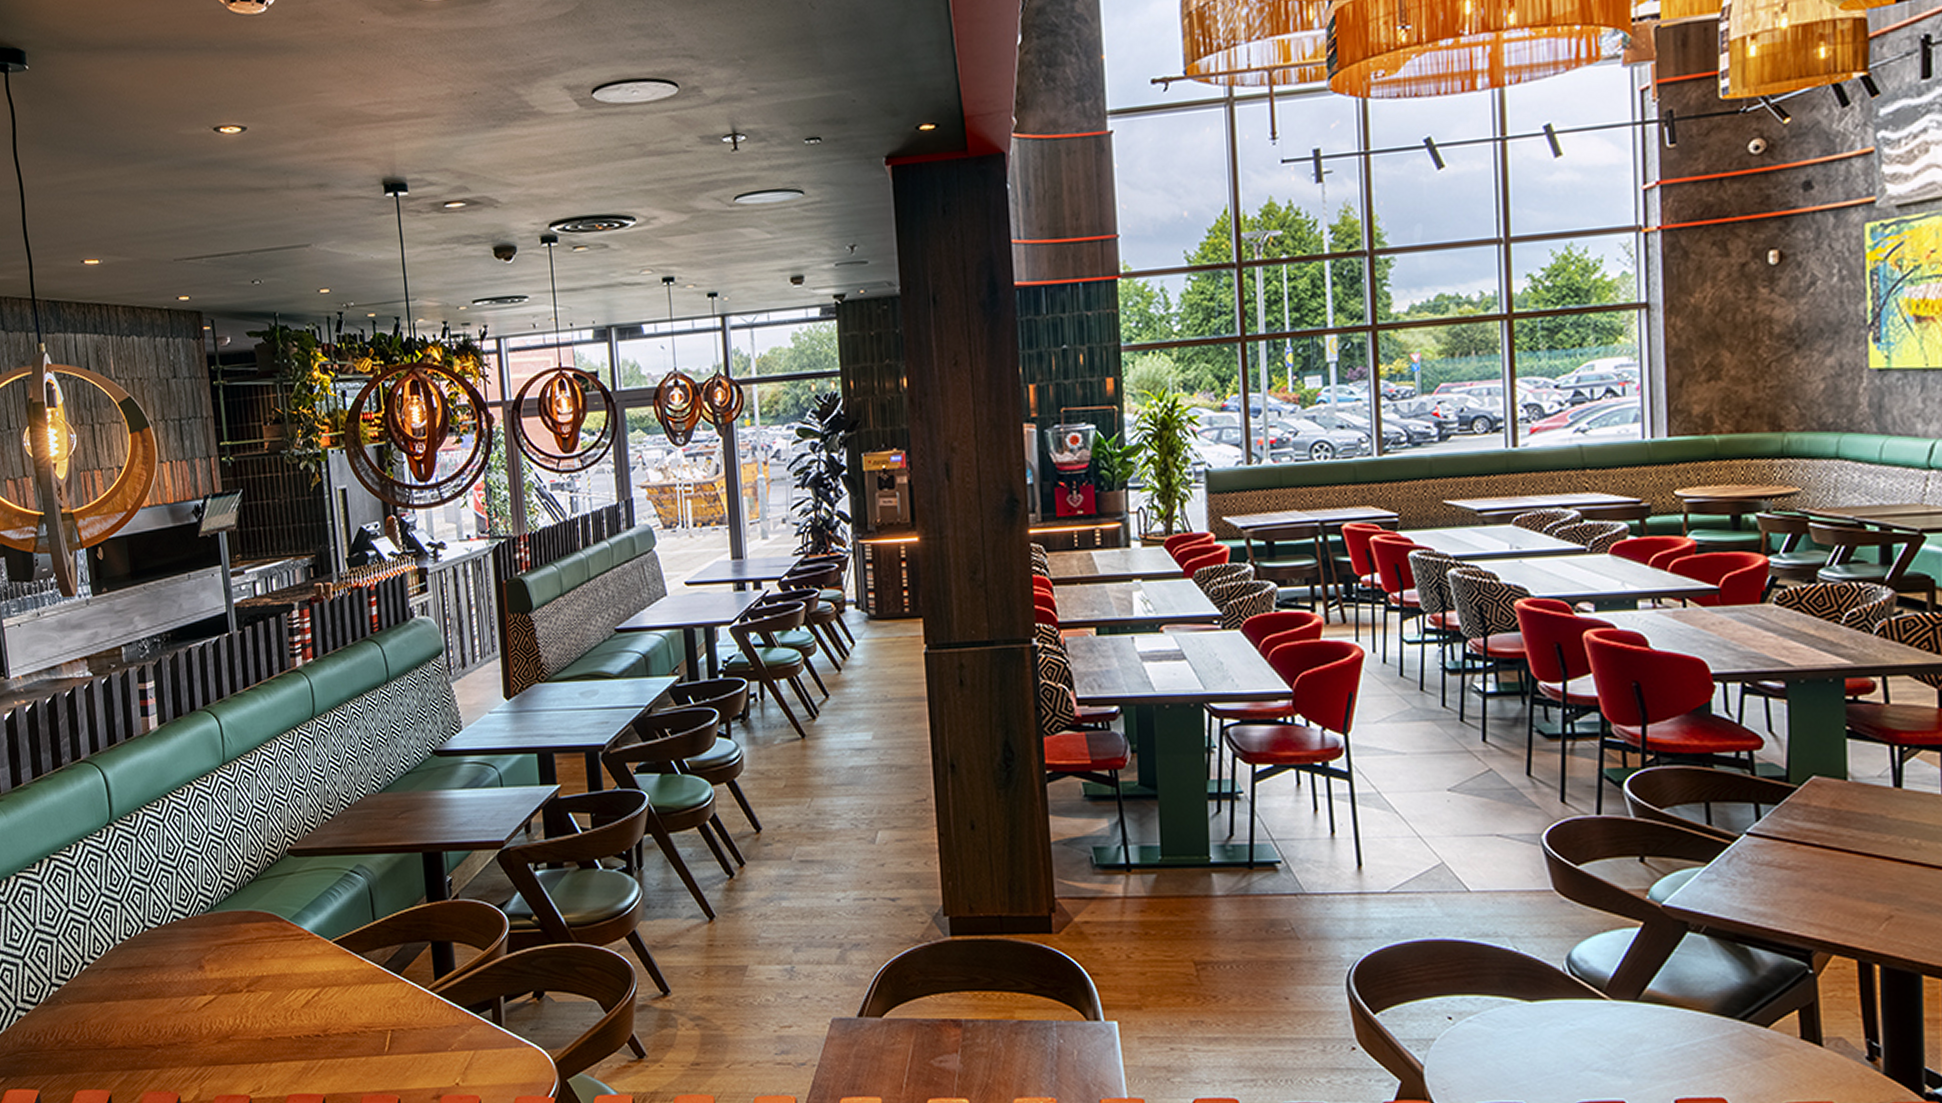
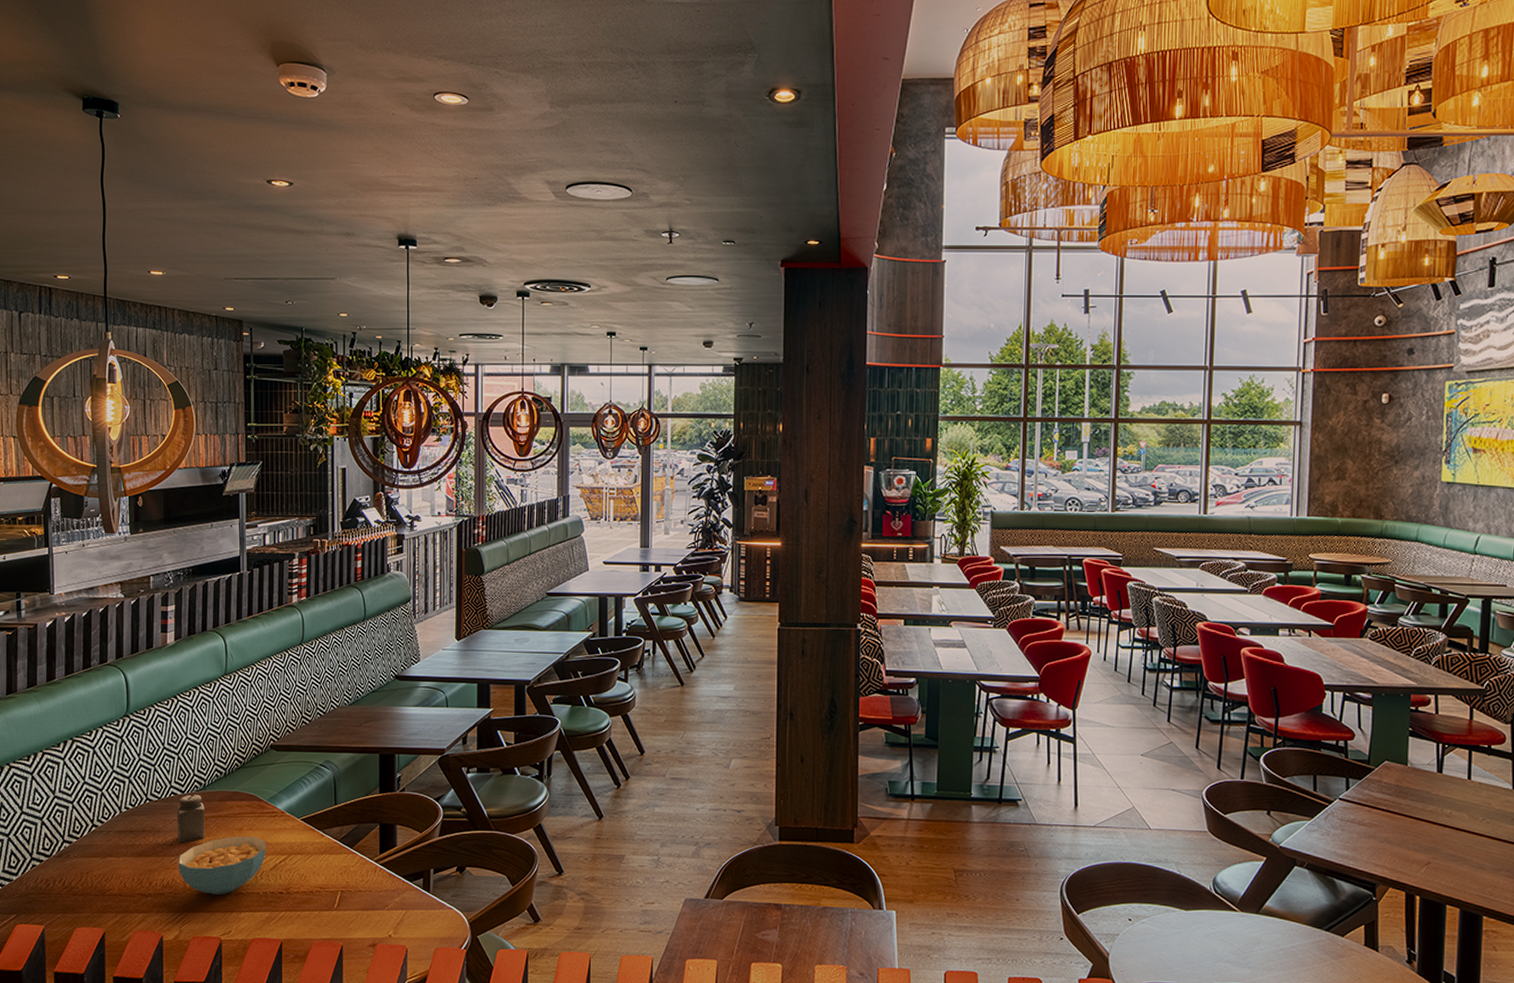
salt shaker: none [181,917,219,980] -> present [176,794,205,844]
cereal bowl: none [189,967,294,1042] -> present [178,836,266,895]

